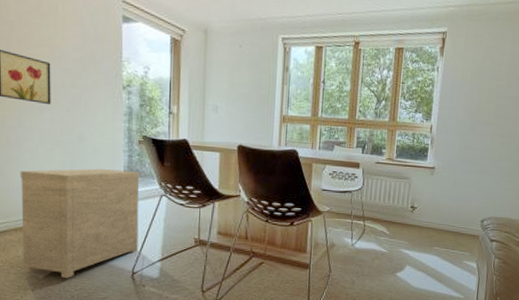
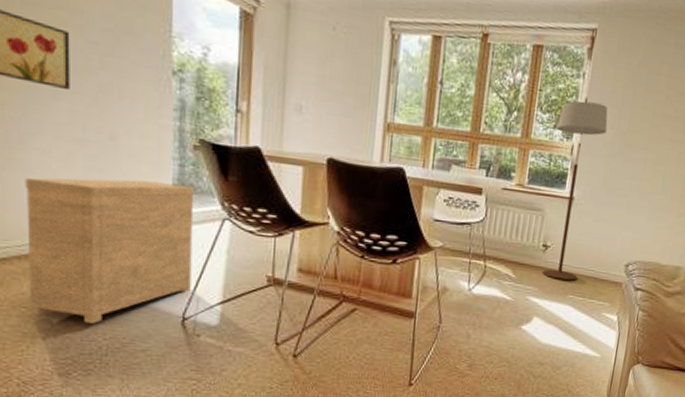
floor lamp: none [411,86,460,235] -> present [541,97,608,281]

